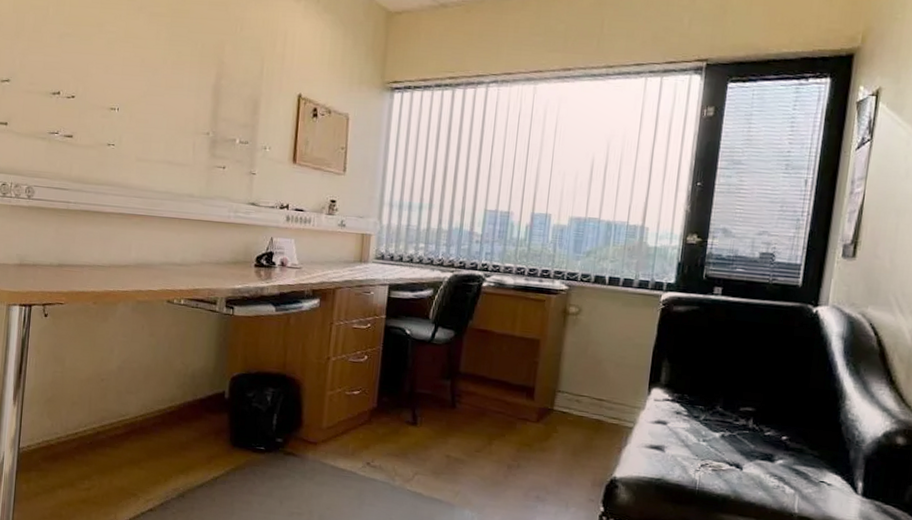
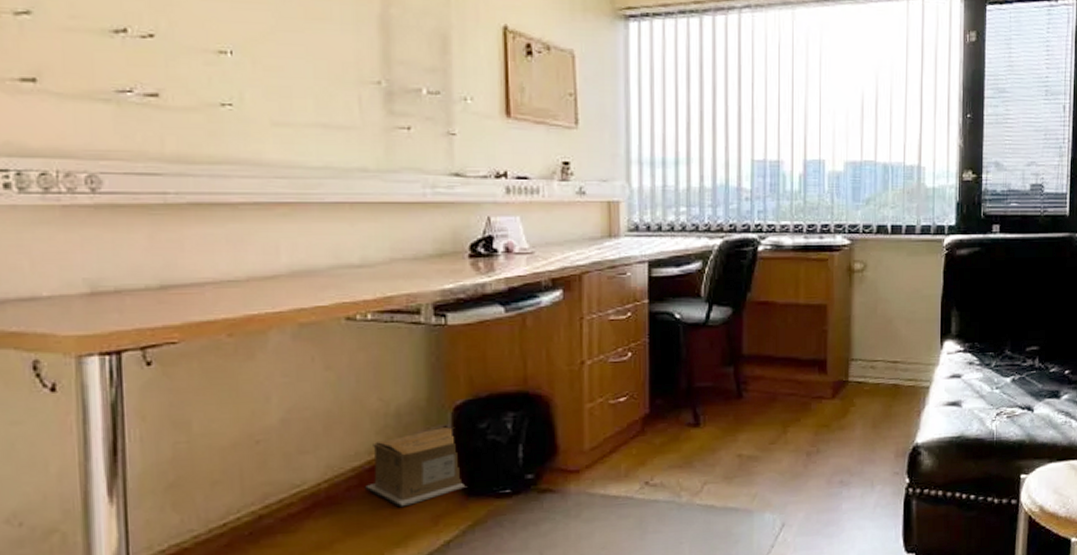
cardboard box: none [165,390,234,445] -> present [364,426,468,508]

